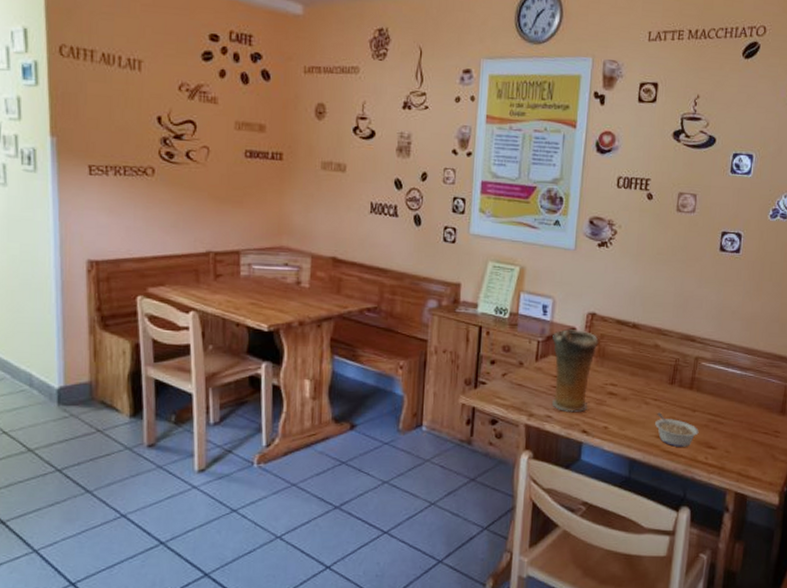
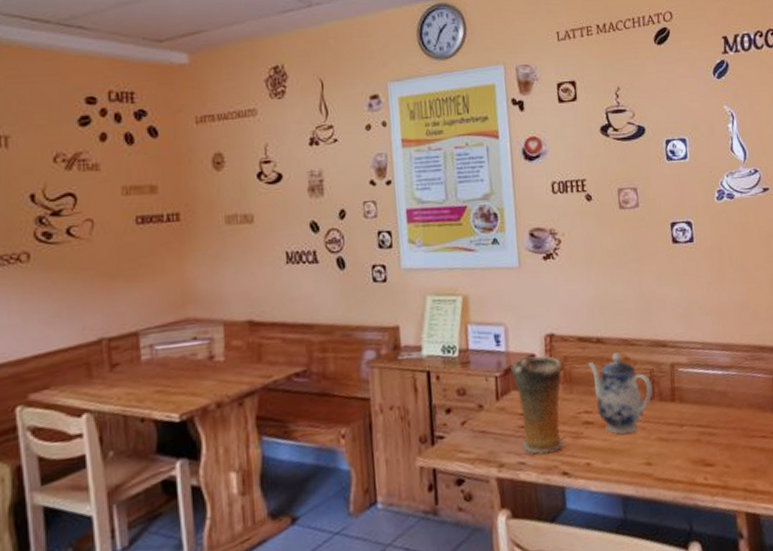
teapot: none [621,339,675,409] -> present [588,352,653,436]
legume: present [655,412,699,447] -> none [642,434,692,472]

